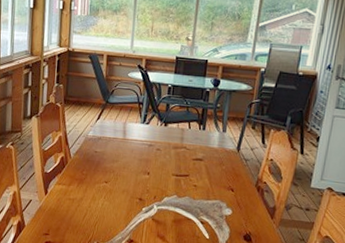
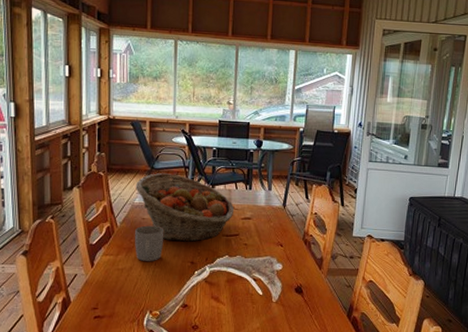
mug: none [86,158,115,195] -> present [135,225,164,262]
fruit basket: none [90,107,186,179] -> present [135,173,235,242]

